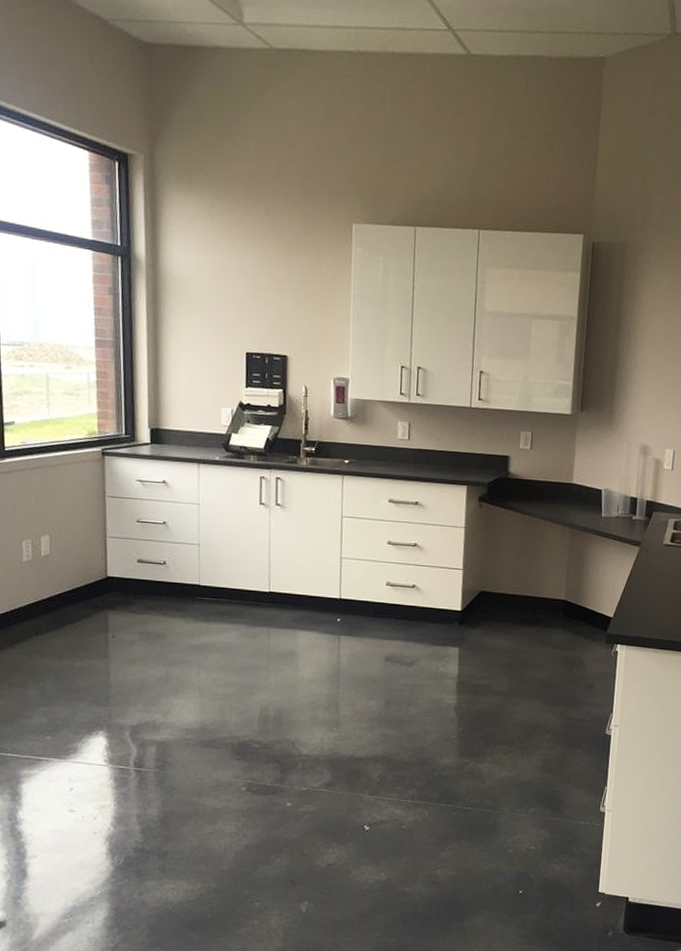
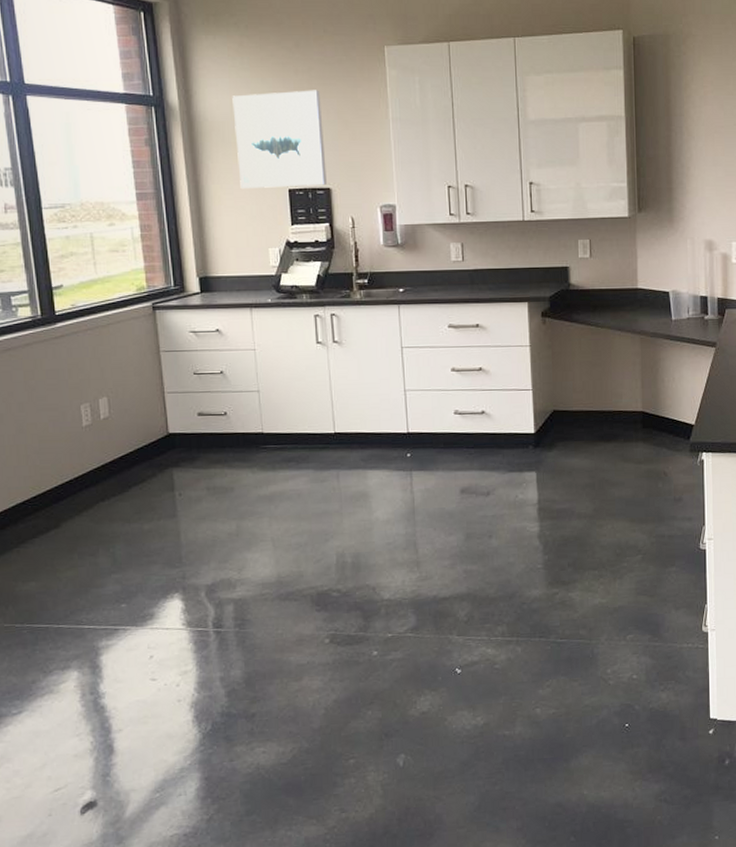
wall art: none [198,254,286,353] -> present [232,90,327,188]

